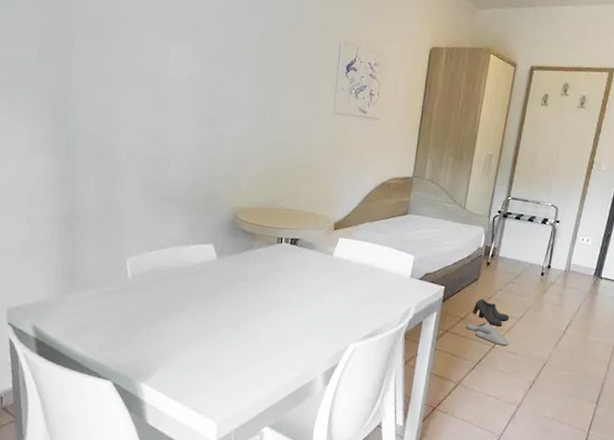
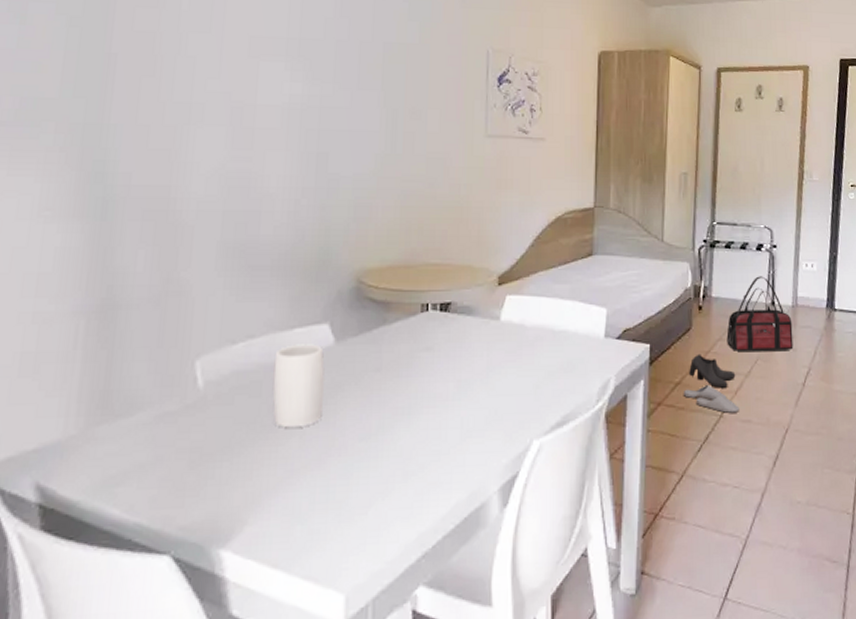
cup: none [175,256,210,312] -> present [272,344,326,428]
duffel bag: none [506,244,563,305] -> present [726,276,794,352]

